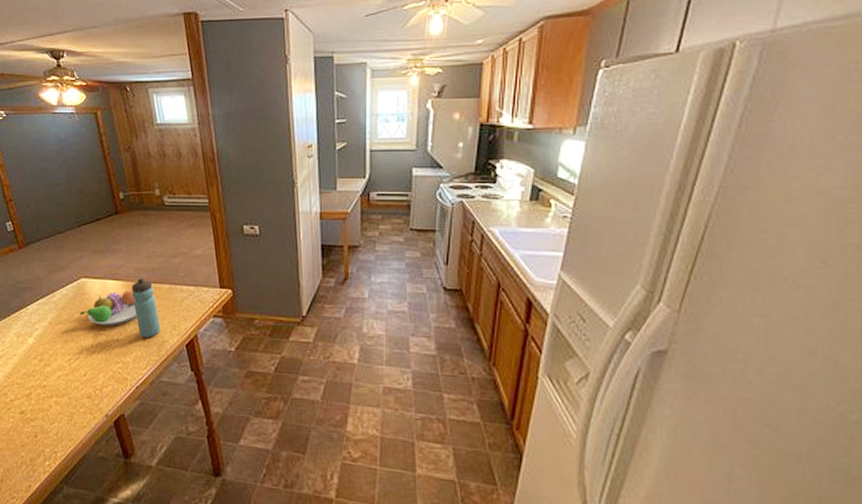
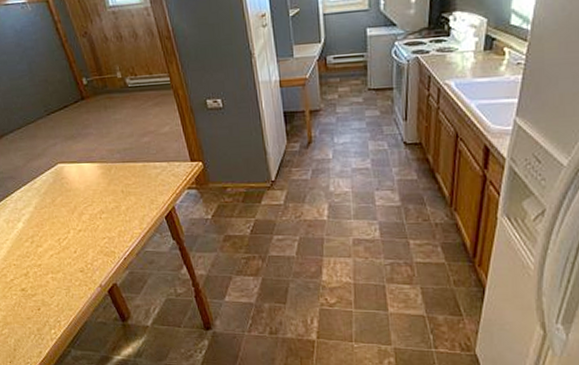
fruit bowl: present [80,289,137,326] -> none [62,170,116,206]
water bottle: present [131,277,161,338] -> none [107,158,140,214]

